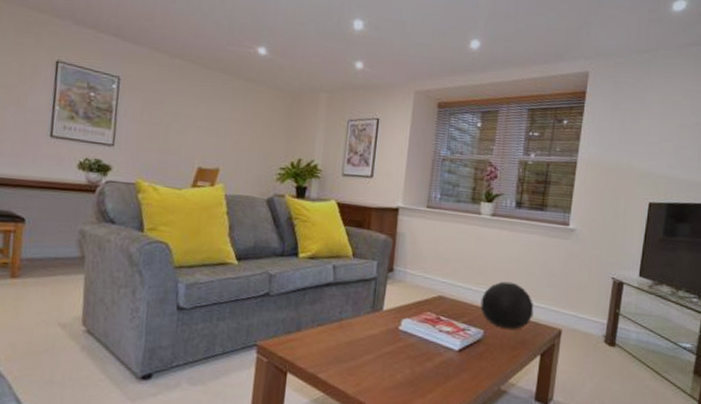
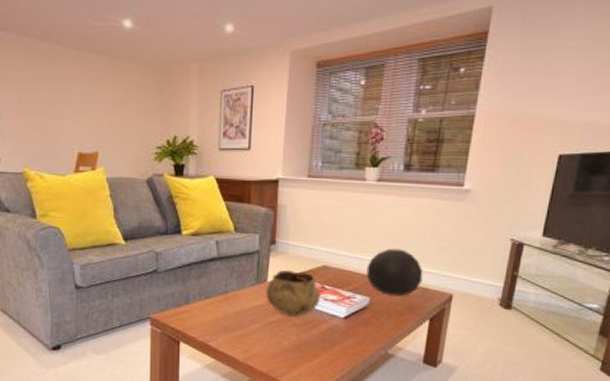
decorative bowl: none [380,298,436,347] -> present [265,269,321,315]

